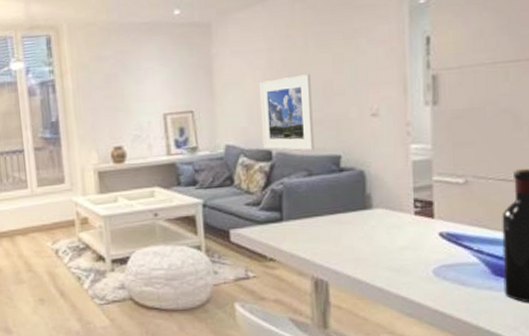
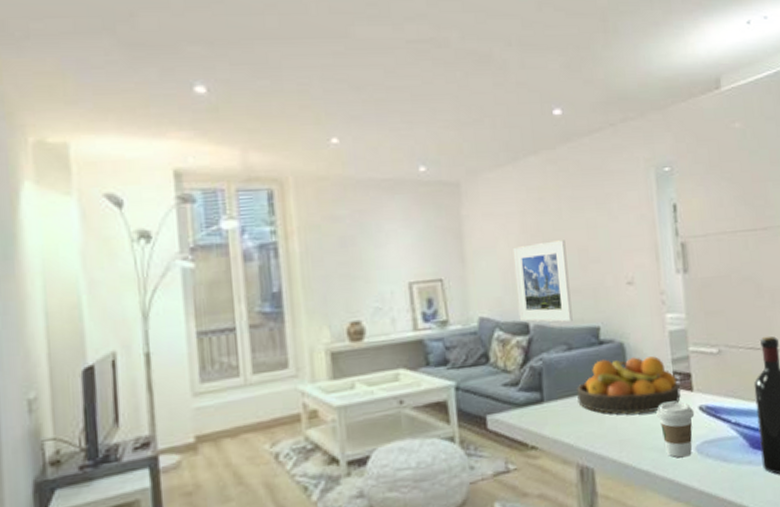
fruit bowl: none [315,184,420,236] -> present [577,356,681,414]
coffee cup: none [394,227,434,279] -> present [656,402,695,458]

